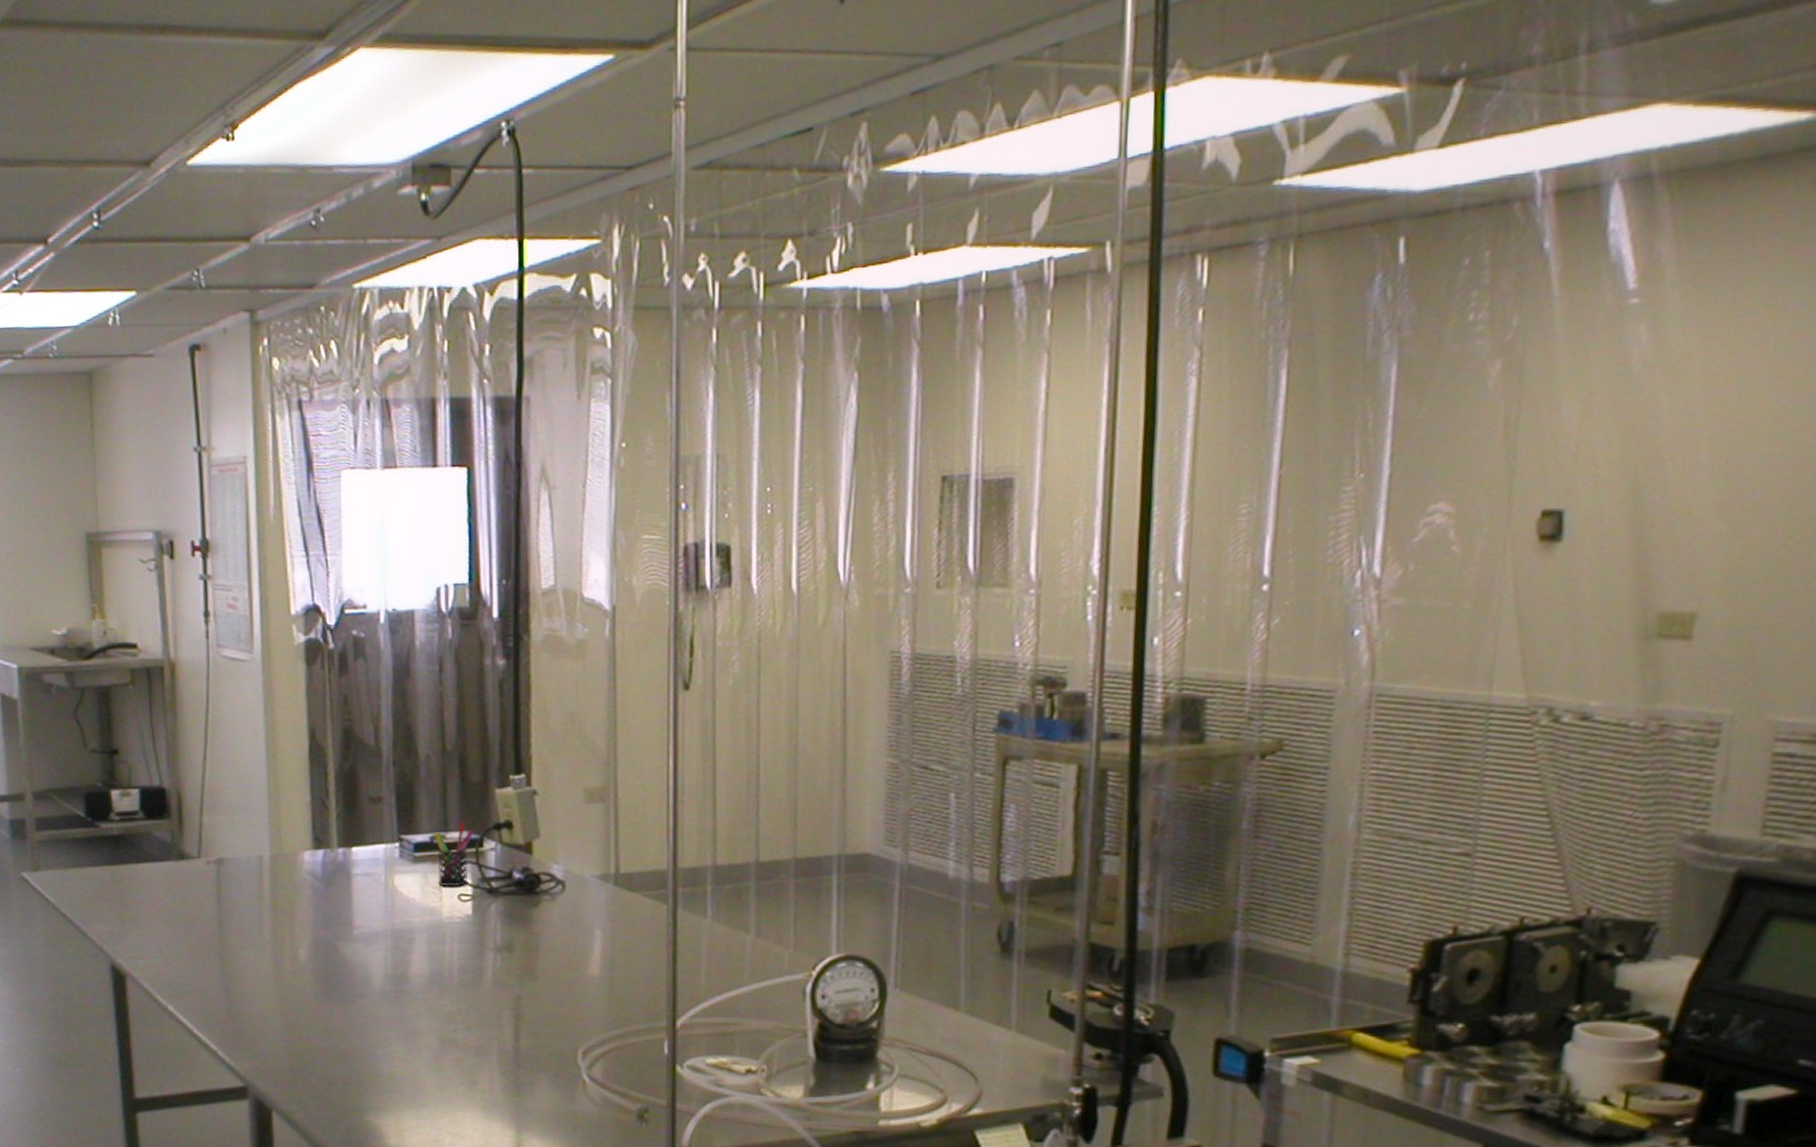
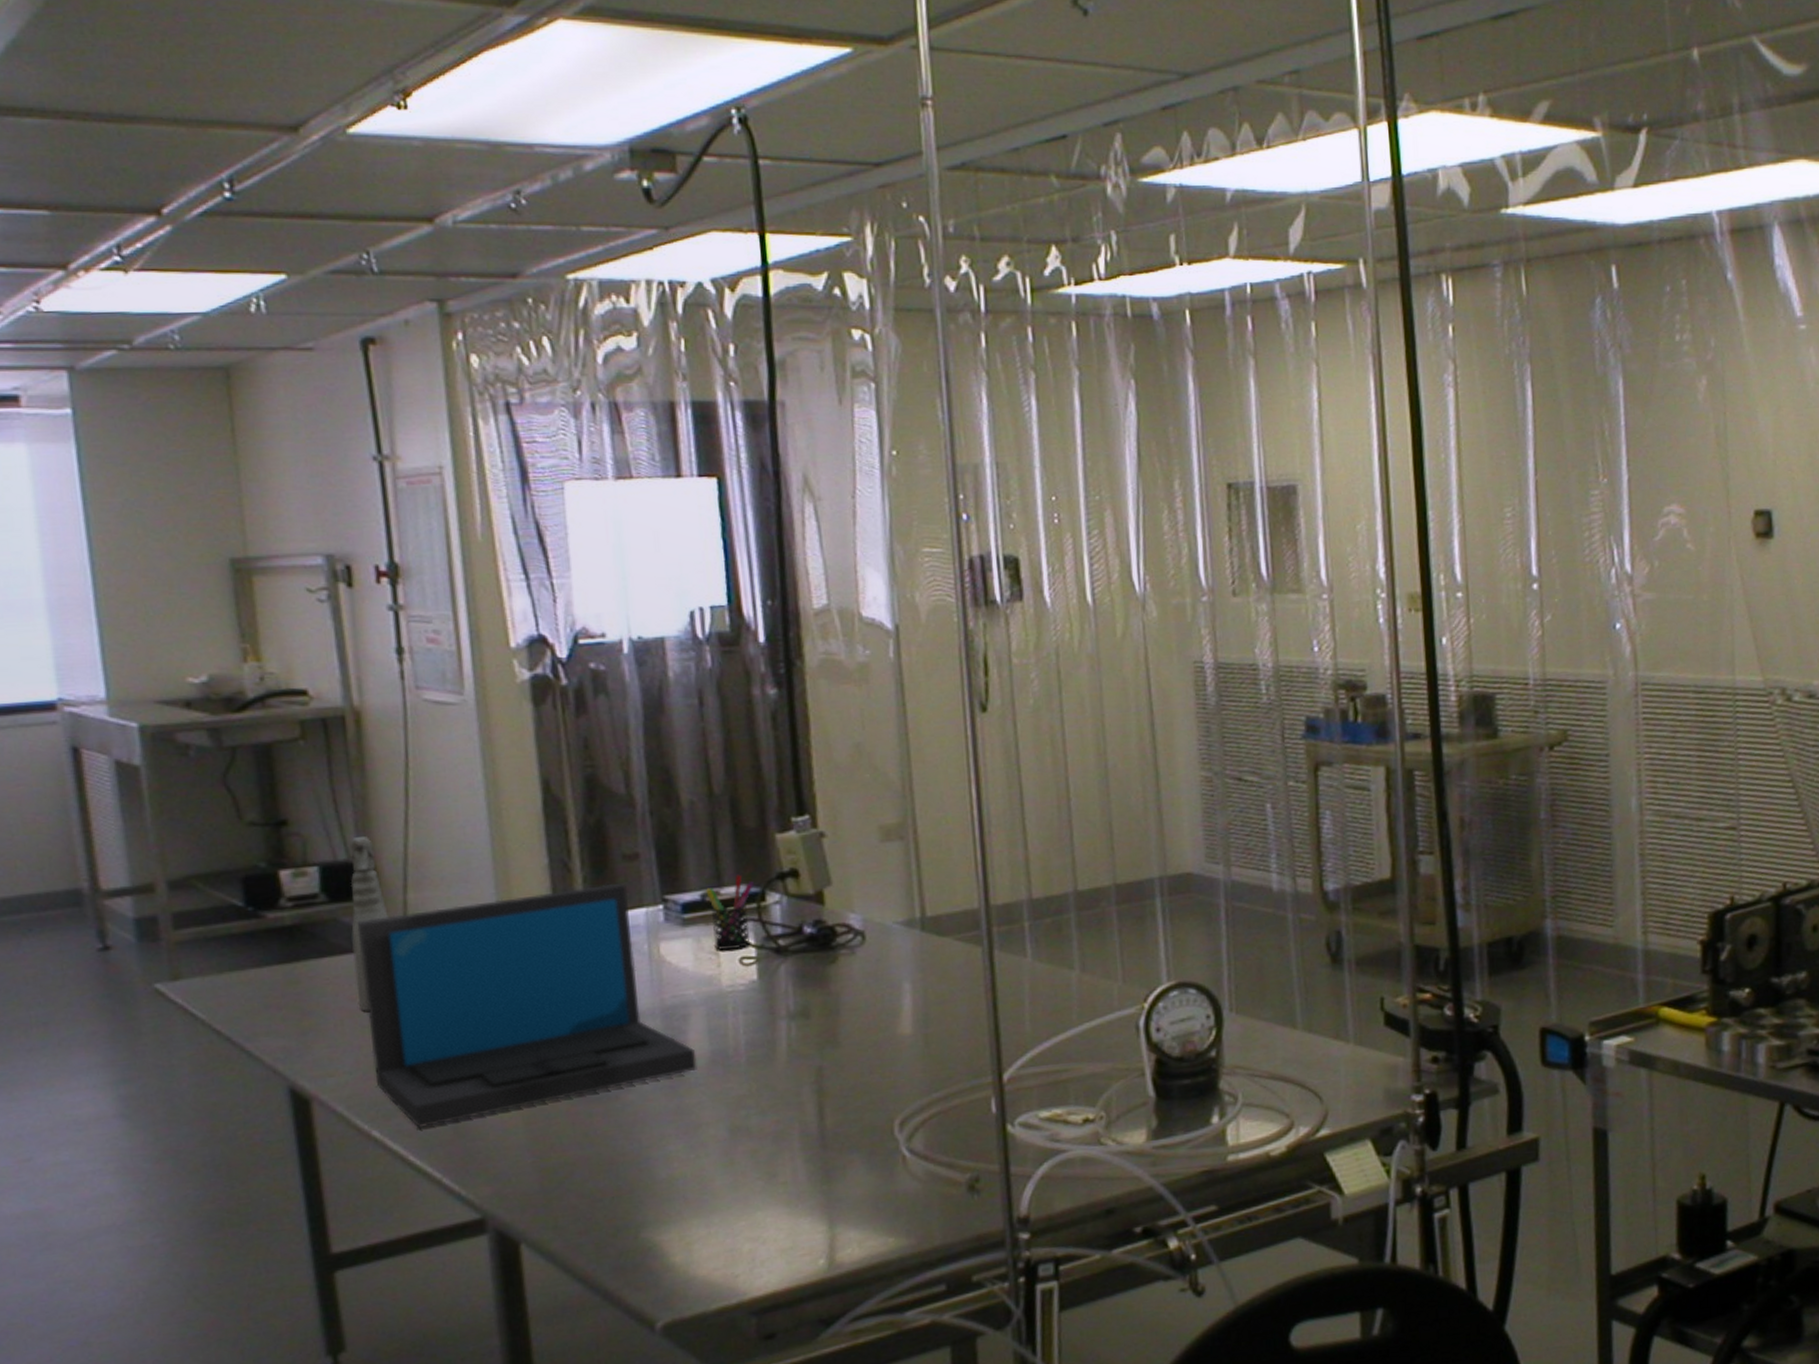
spray bottle: none [160,767,188,910] -> present [349,836,389,1011]
laptop: none [165,821,418,1008] -> present [357,882,697,1128]

